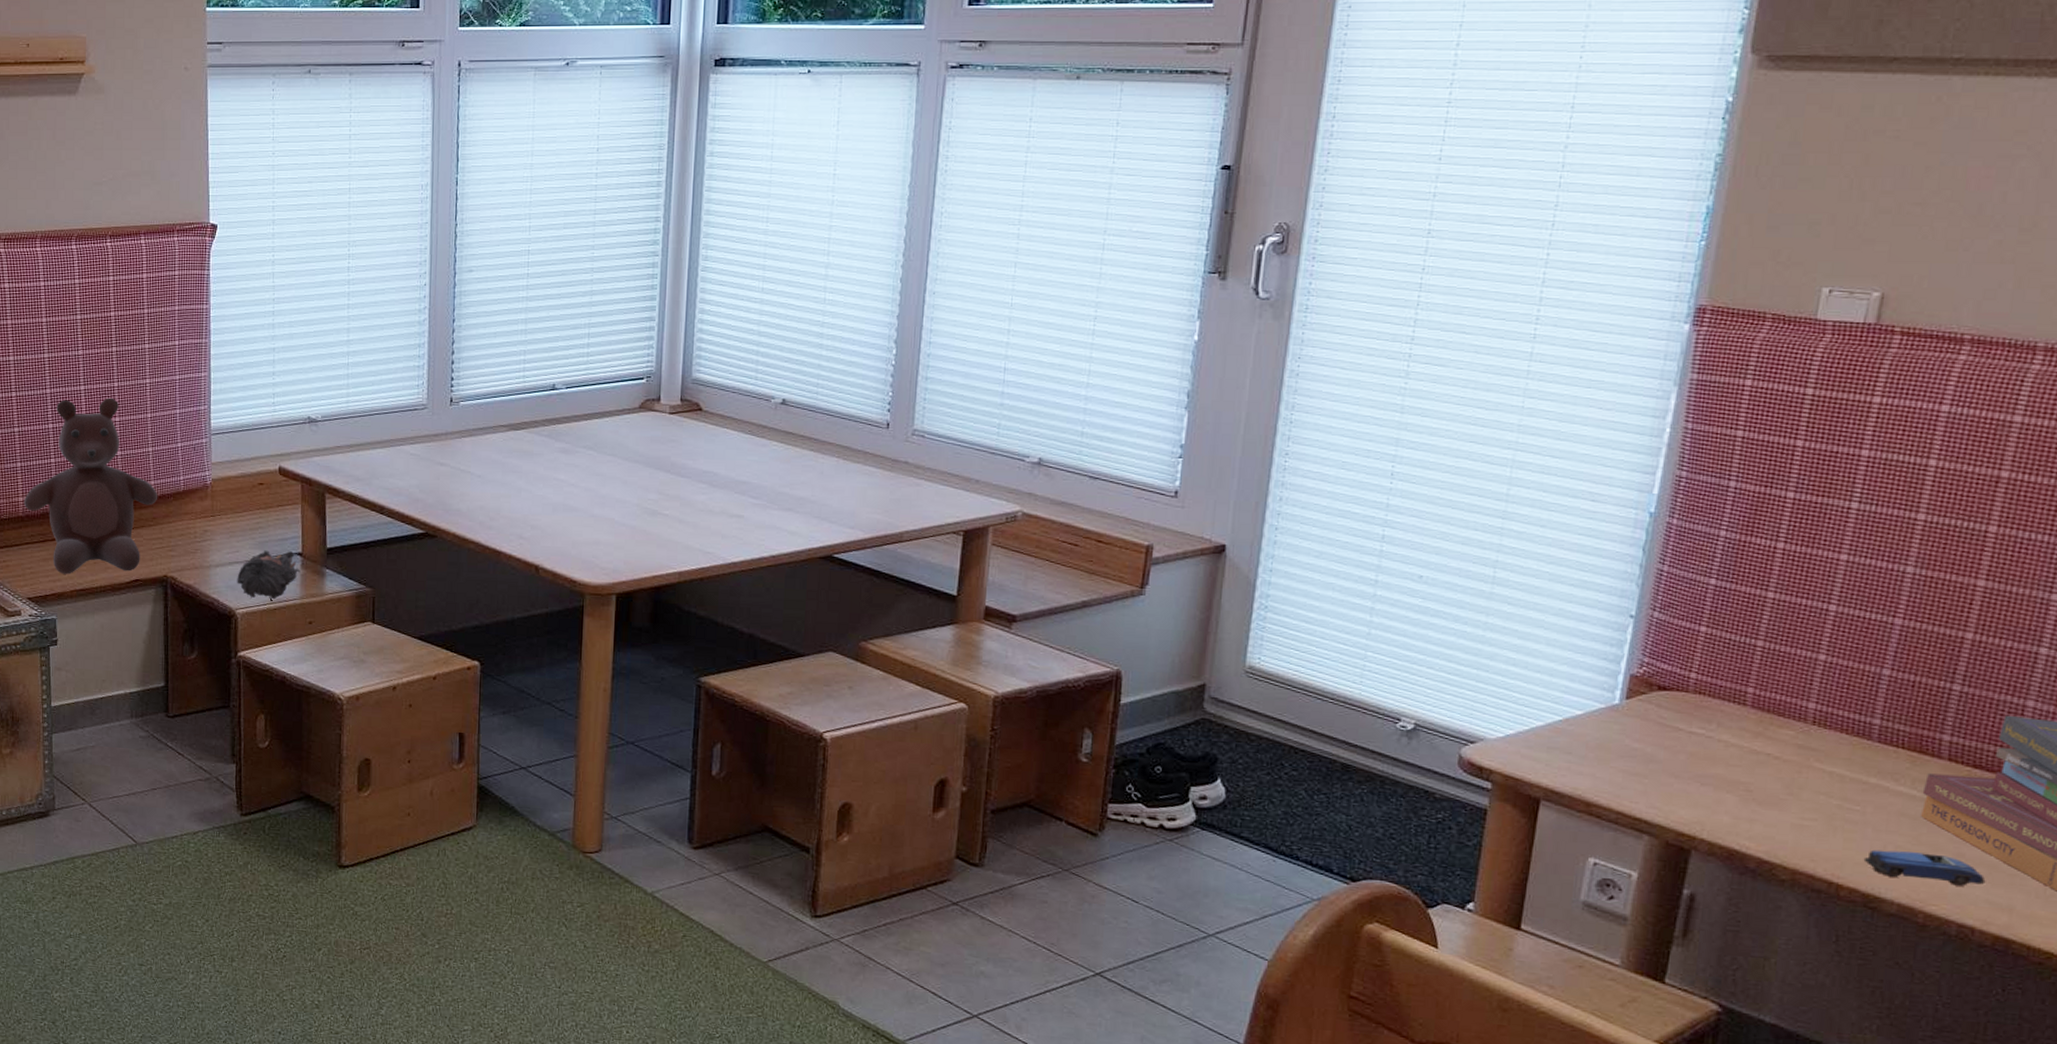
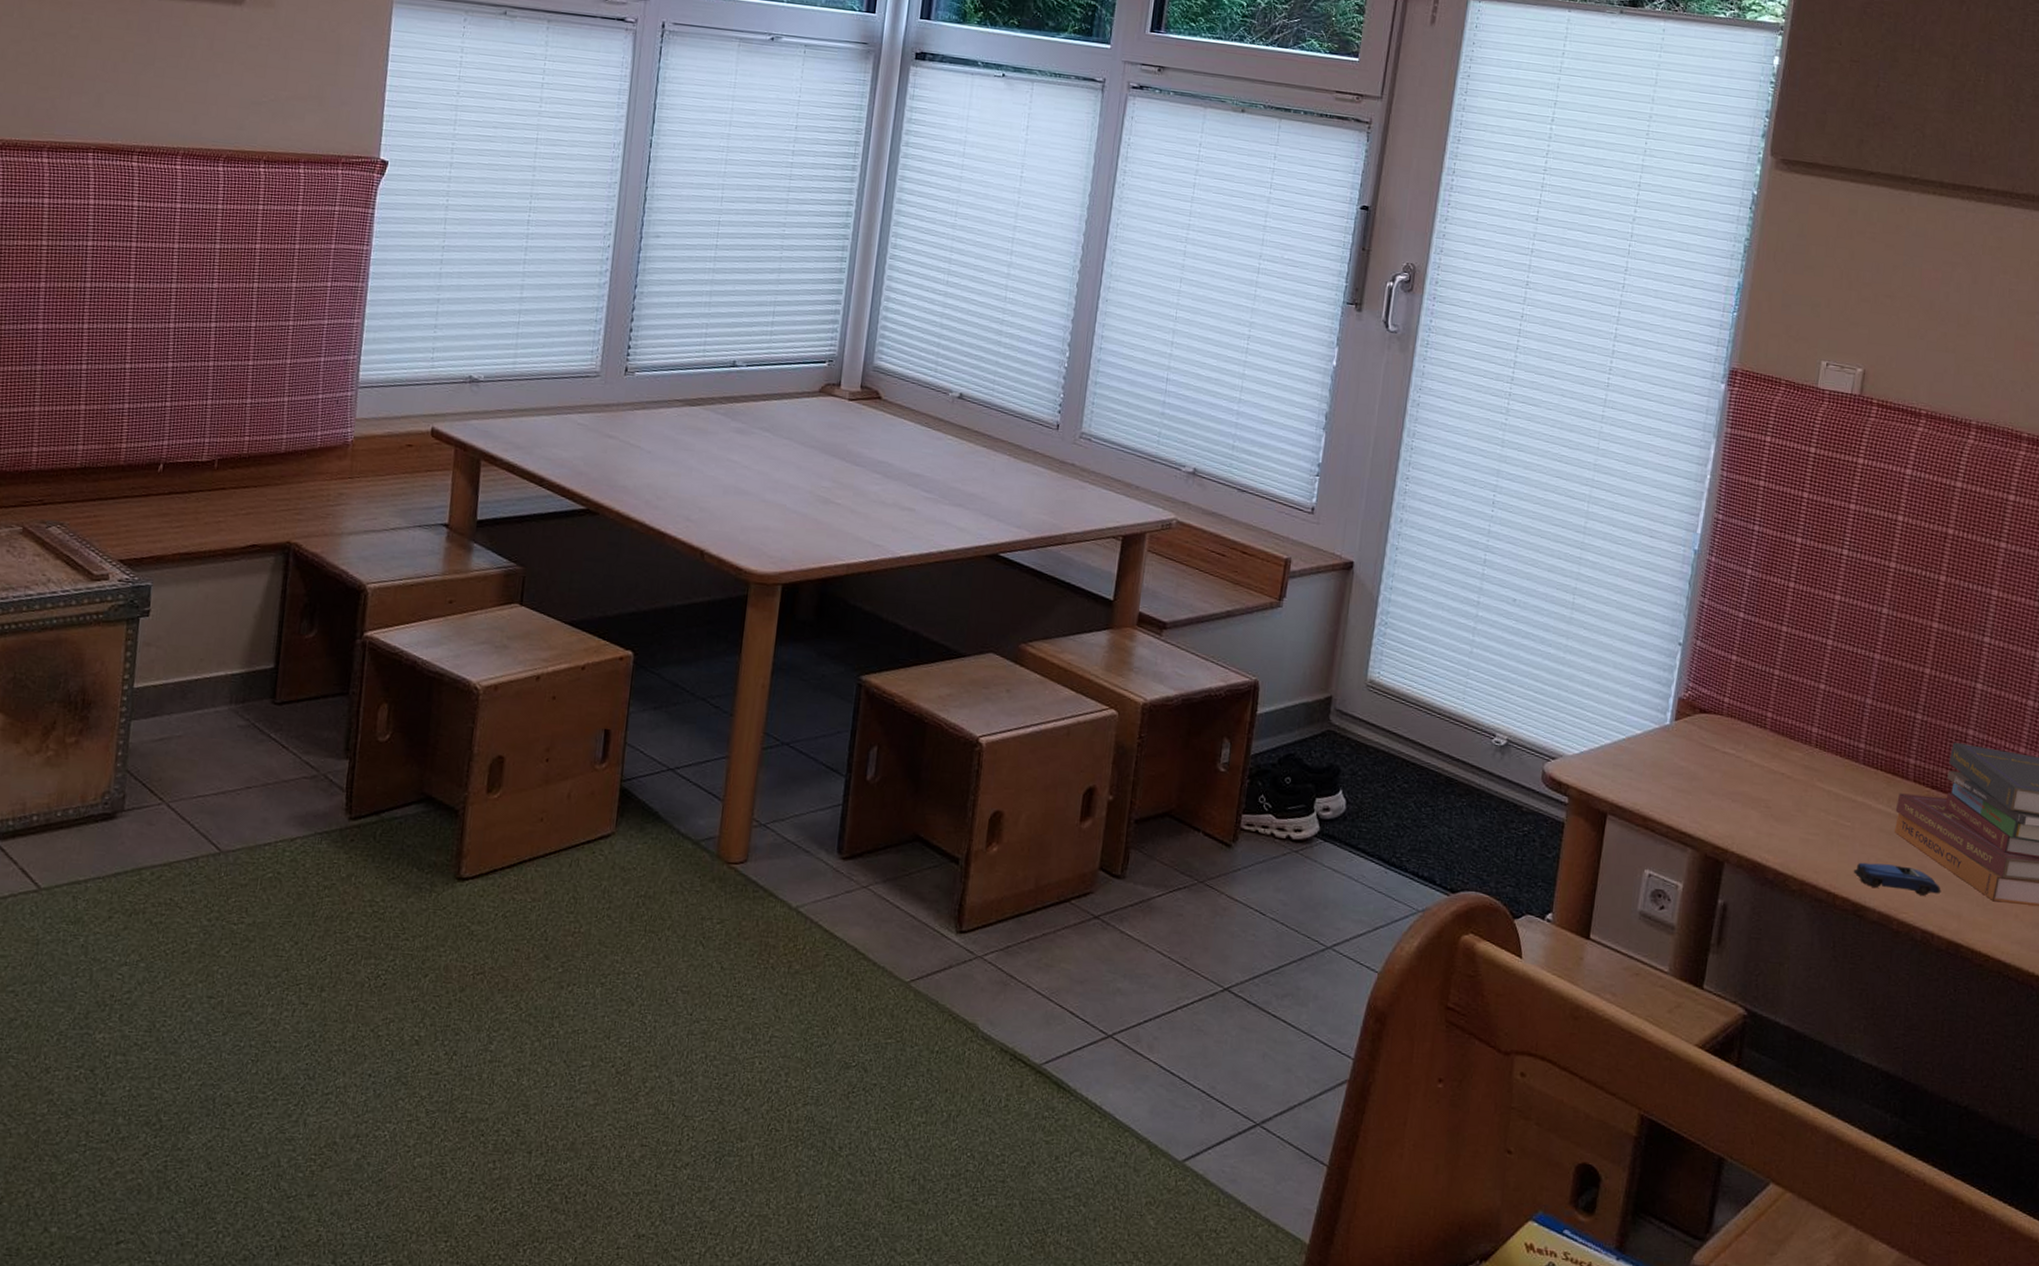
teddy bear: present [23,397,158,574] -> none [127,336,290,535]
doll: present [237,550,300,600] -> none [371,519,445,575]

